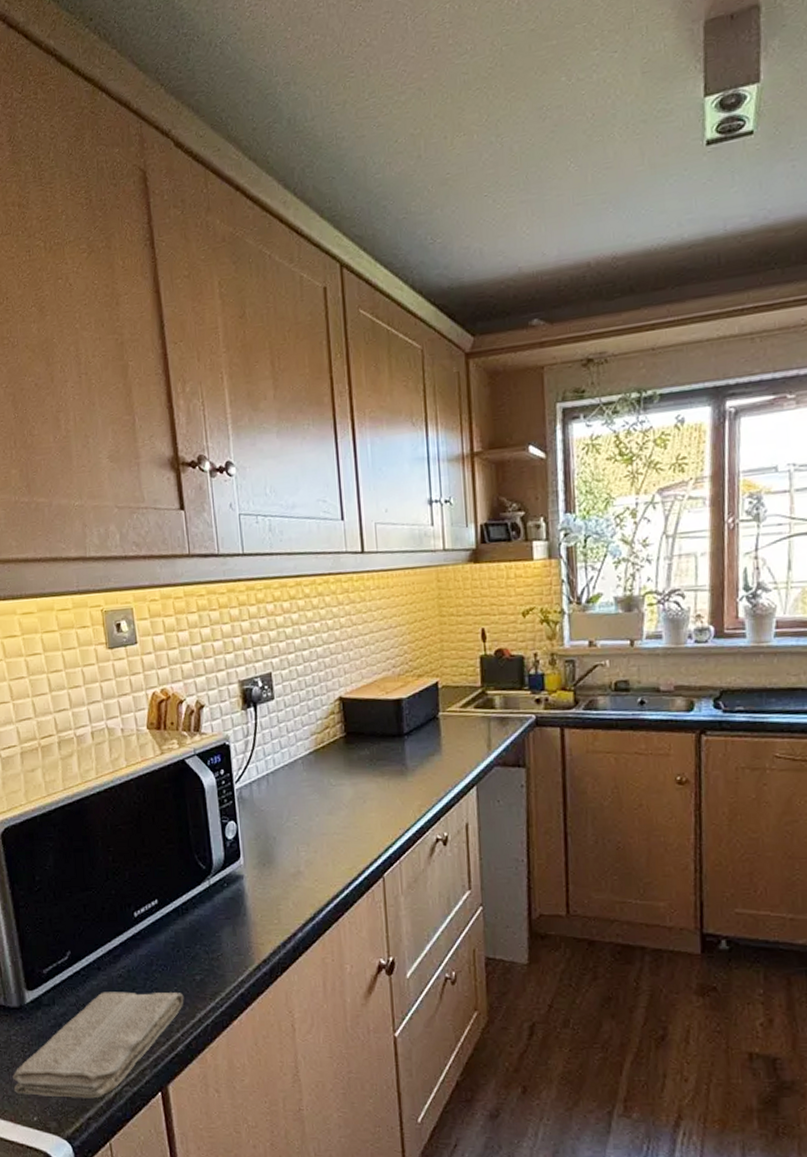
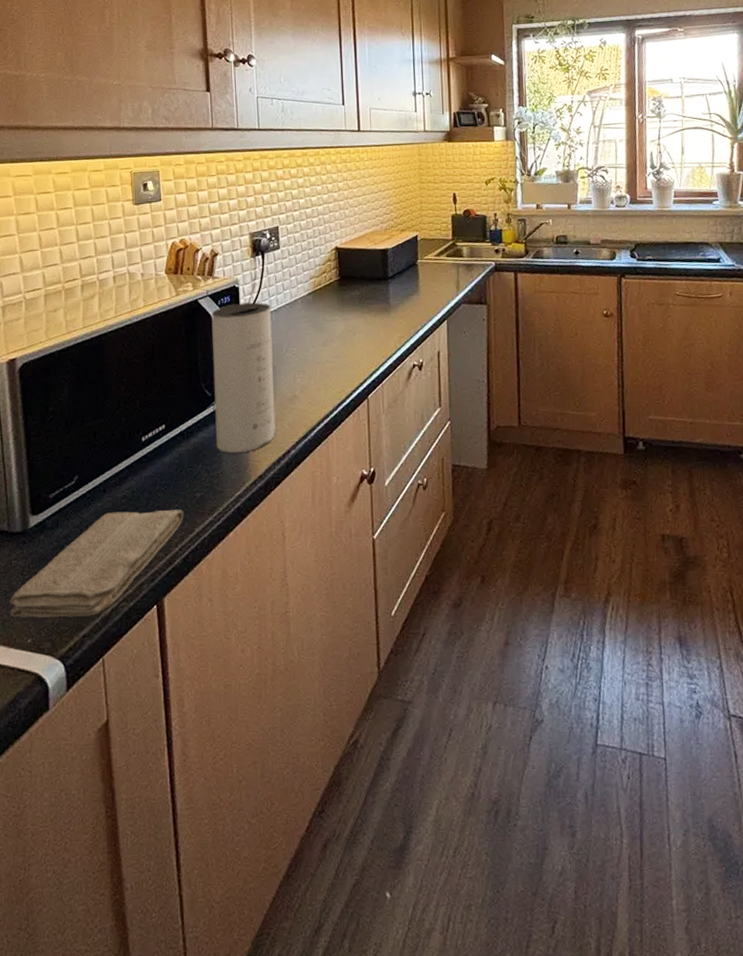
speaker: none [200,762,279,935] -> present [211,302,276,454]

